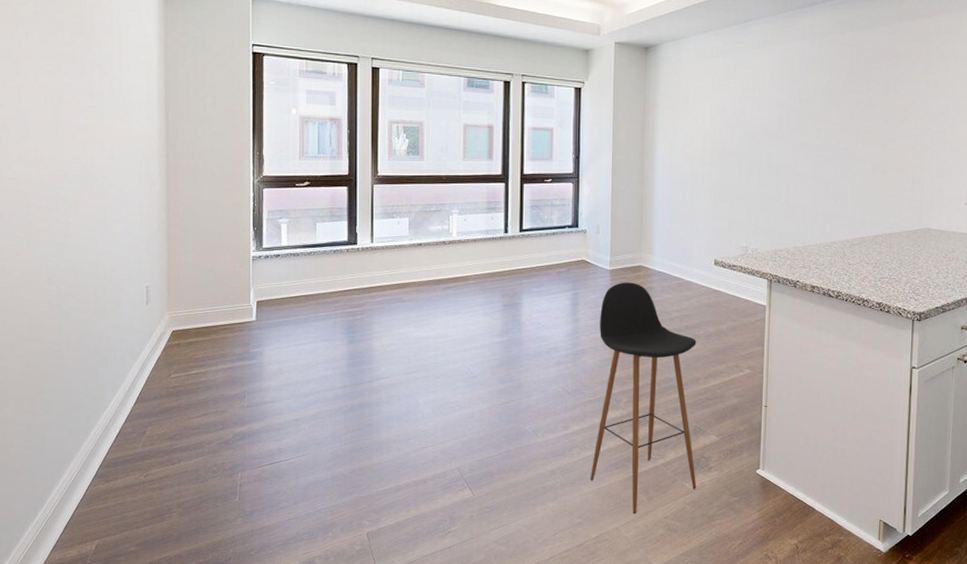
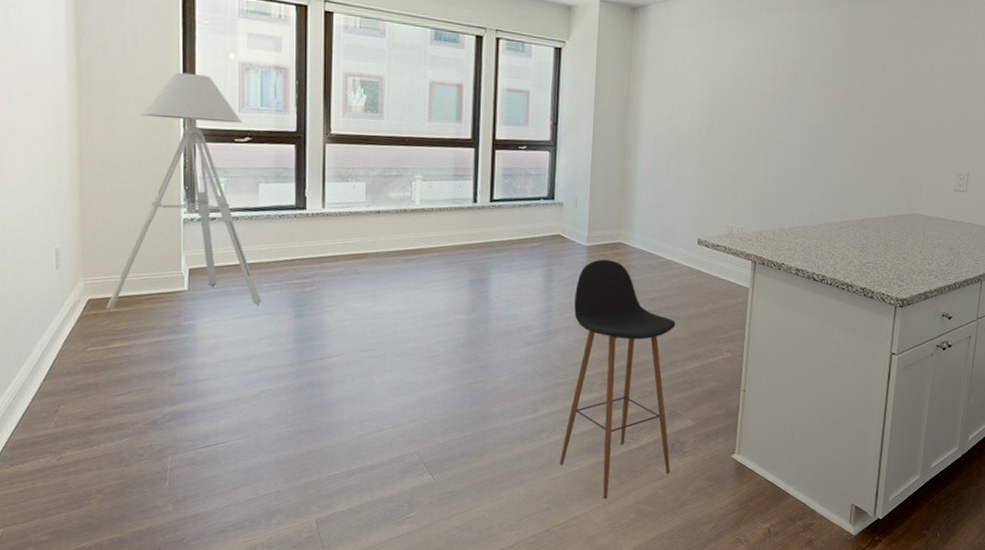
floor lamp: none [187,127,319,341] -> present [106,72,261,312]

